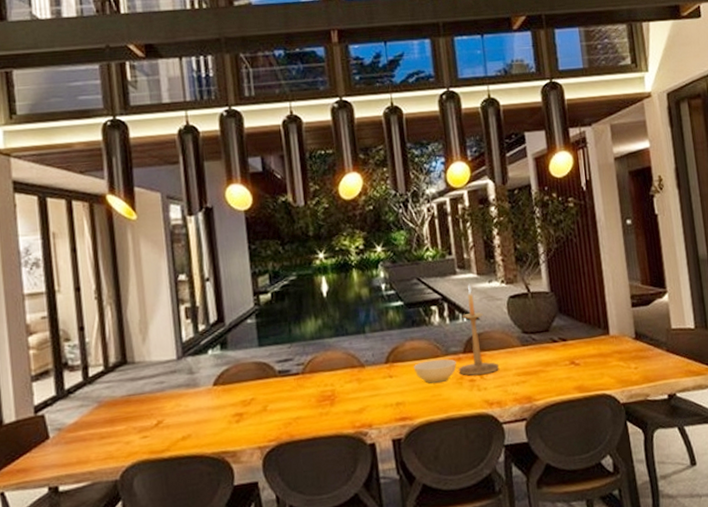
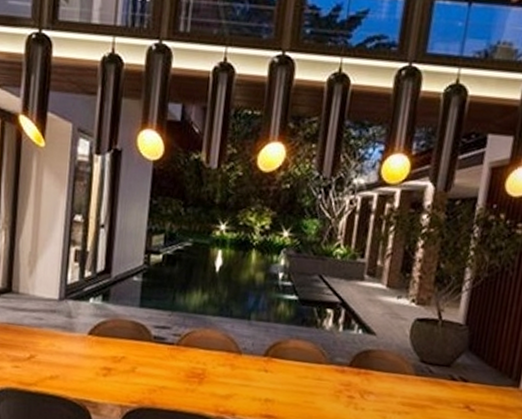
bowl: present [413,359,457,384] -> none [292,364,339,391]
candlestick: present [458,285,500,376] -> none [339,295,385,395]

